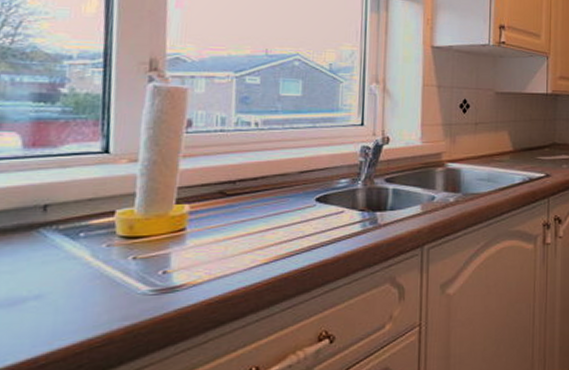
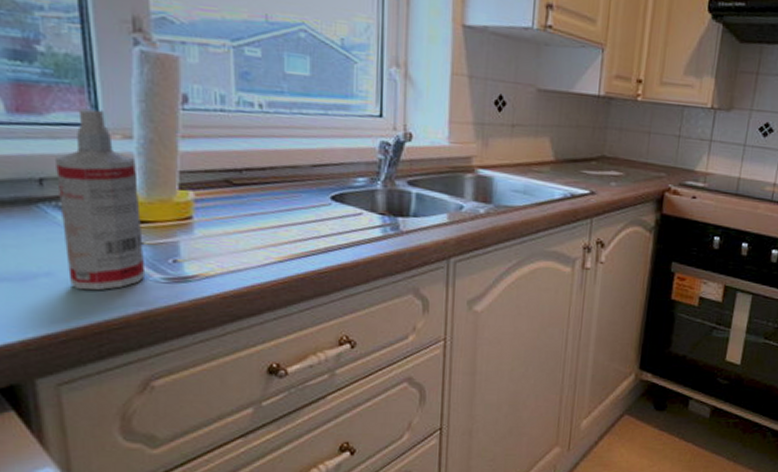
spray bottle: none [58,138,138,310] -> present [56,108,146,291]

